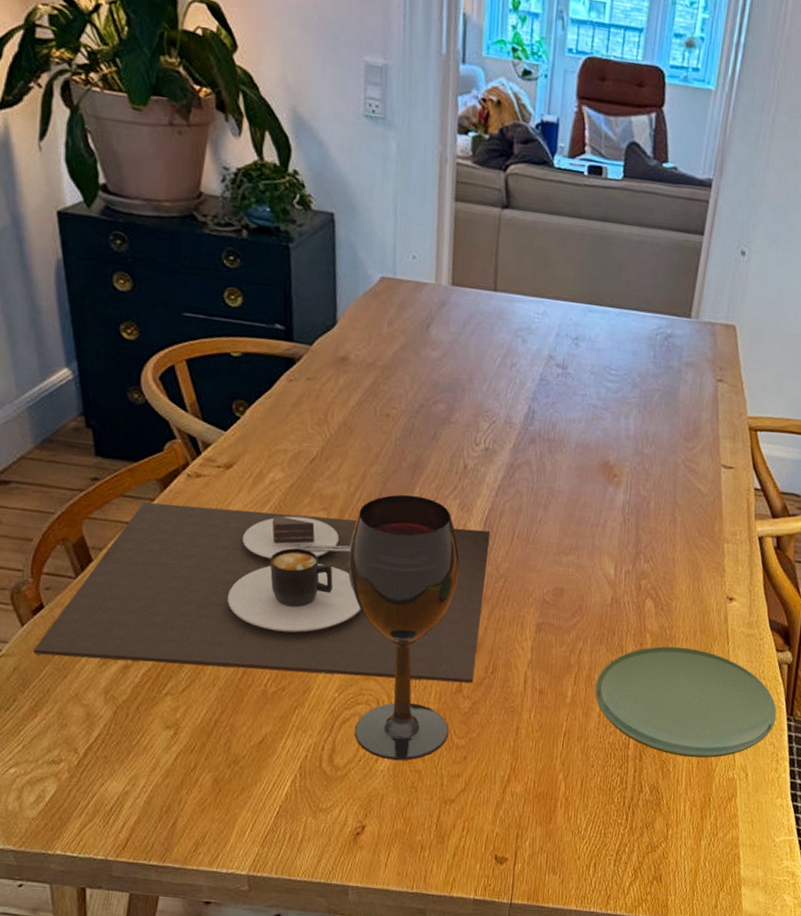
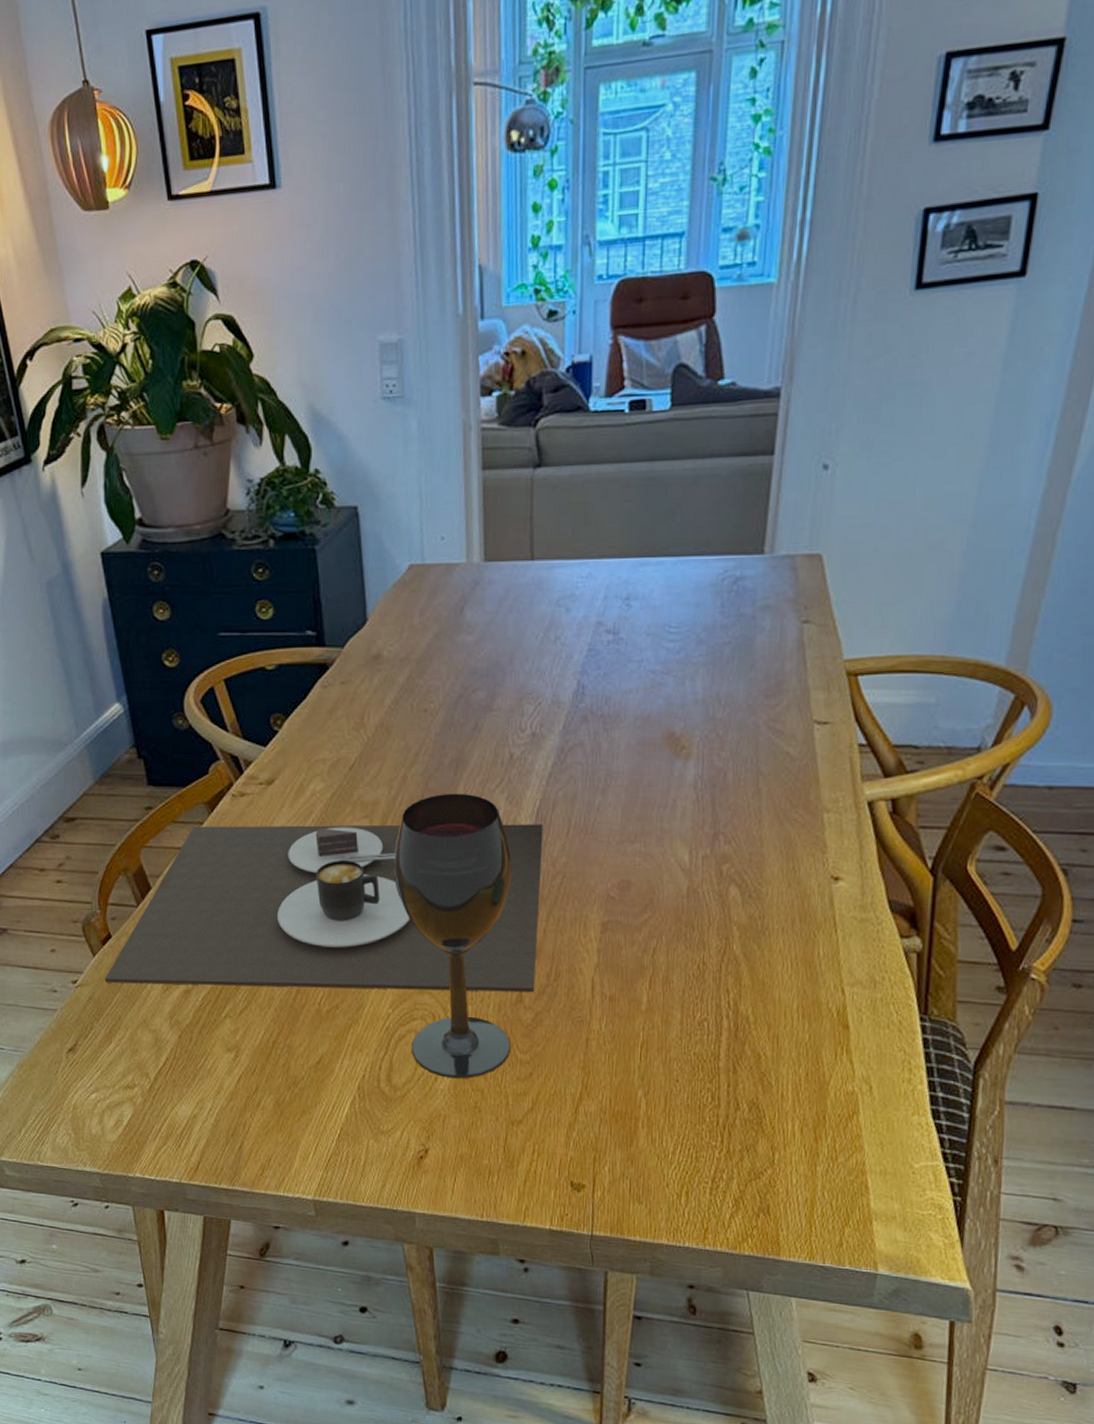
plate: present [595,646,777,758] -> none [674,939,906,1069]

